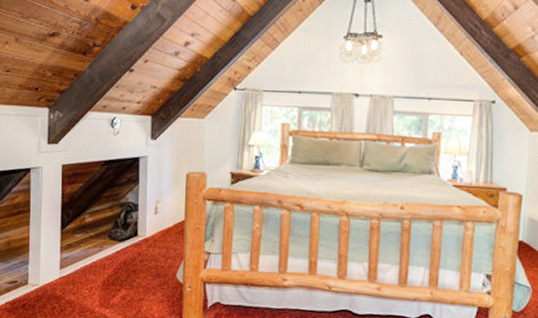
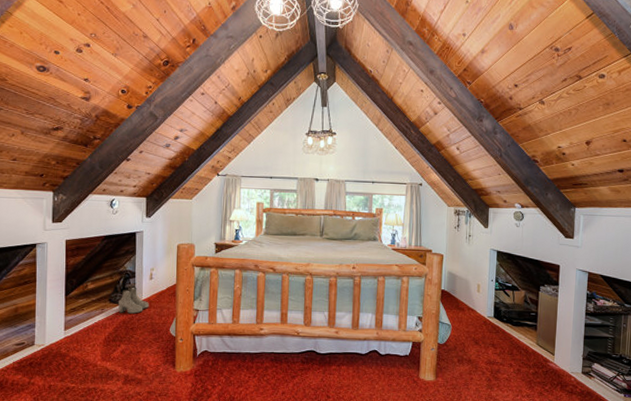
boots: none [118,221,153,254] -> present [117,287,149,314]

